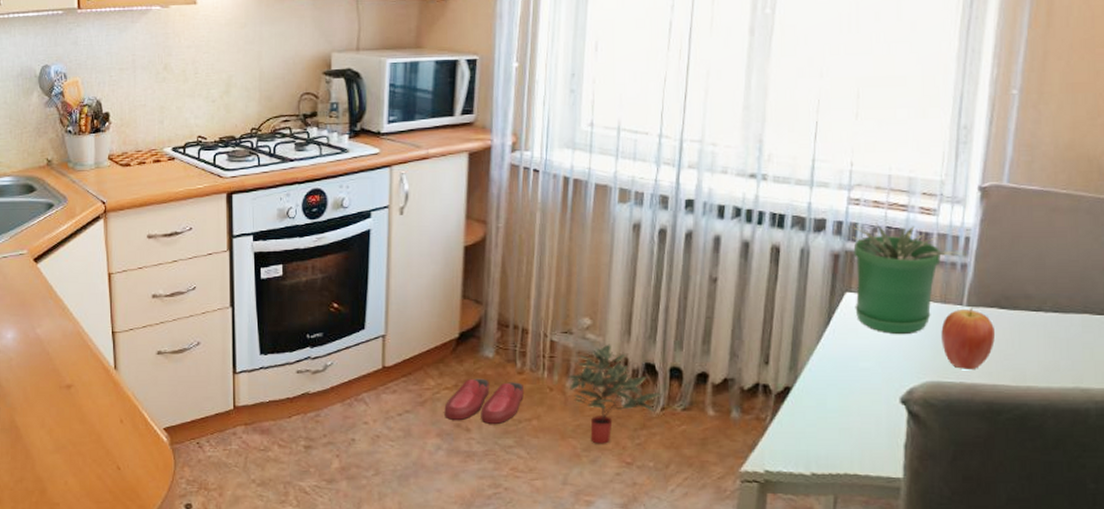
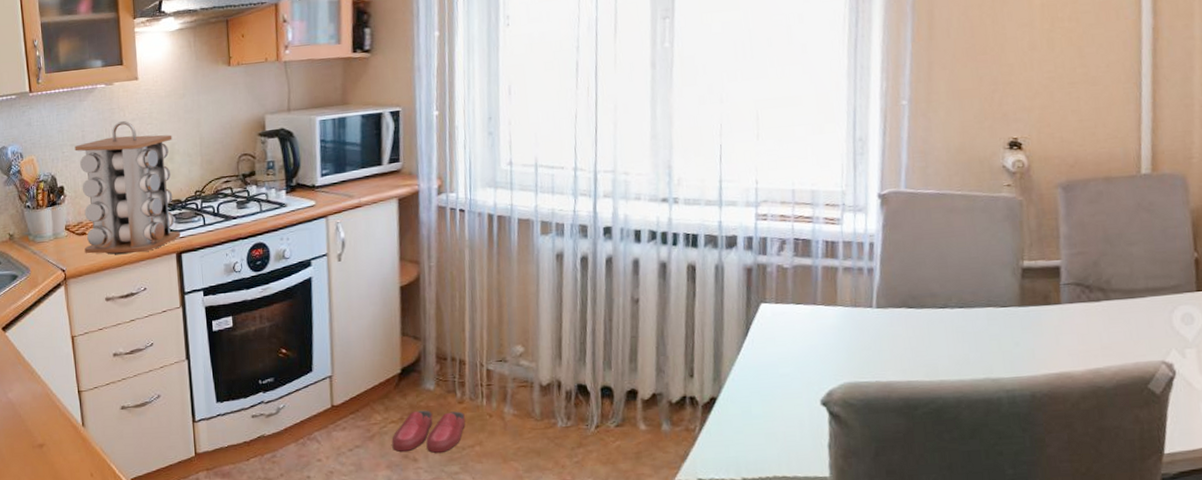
spice rack: none [123,48,232,190] -> present [74,121,180,255]
potted plant: present [567,344,663,444] -> none [504,368,596,465]
planter: present [841,224,970,334] -> none [752,236,875,339]
fruit: present [941,308,995,370] -> none [854,310,906,370]

